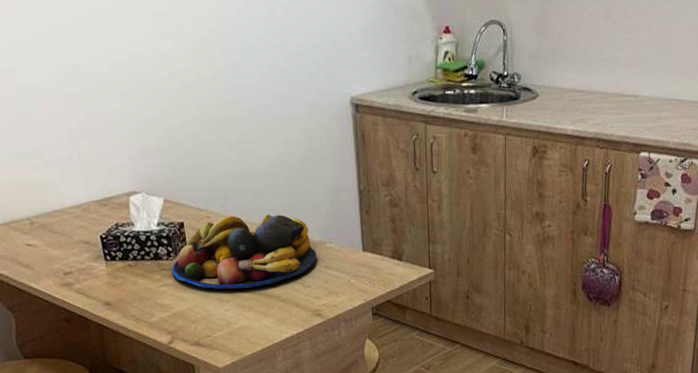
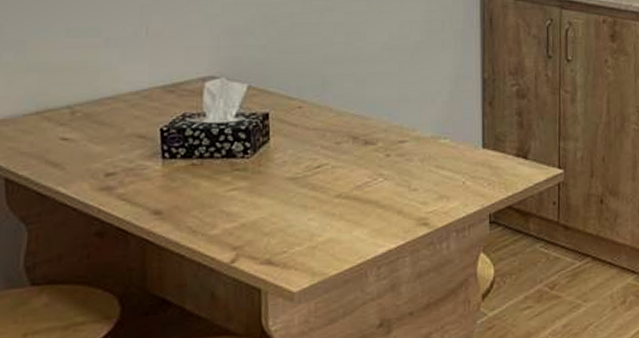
fruit bowl: present [171,214,317,290] -> none [246,105,428,194]

